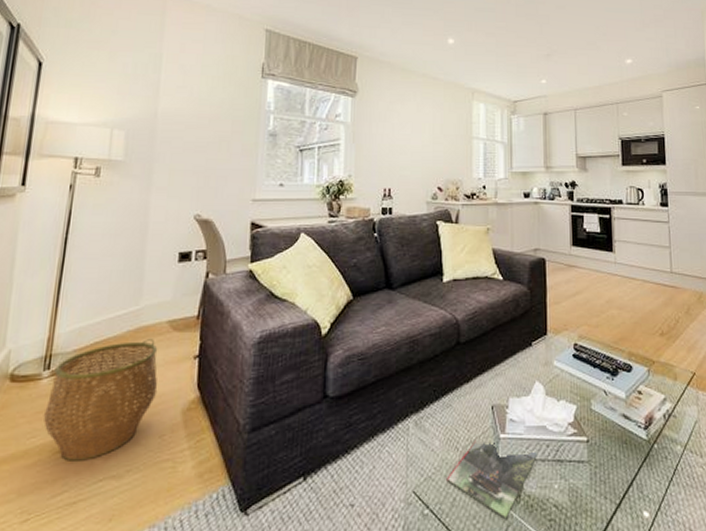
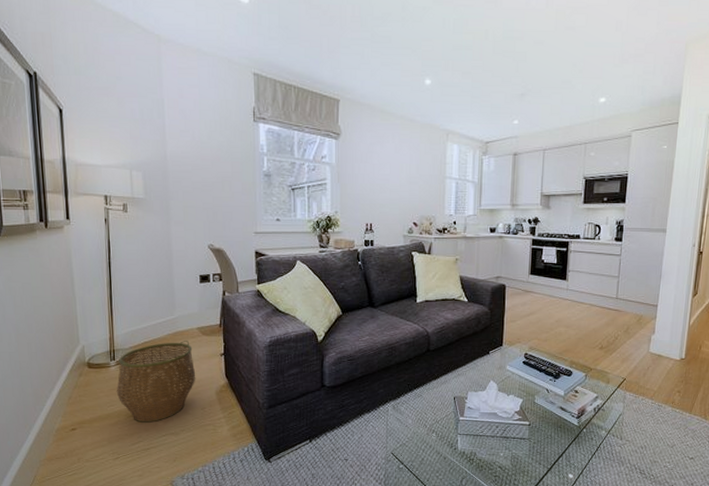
magazine: present [447,437,539,519] -> none [417,419,489,474]

